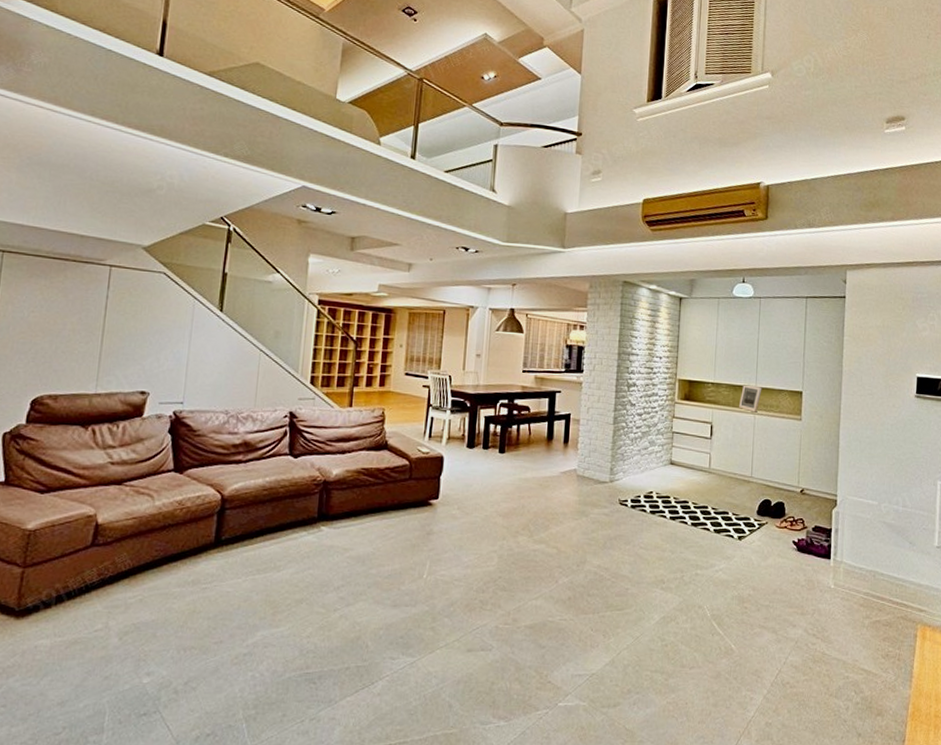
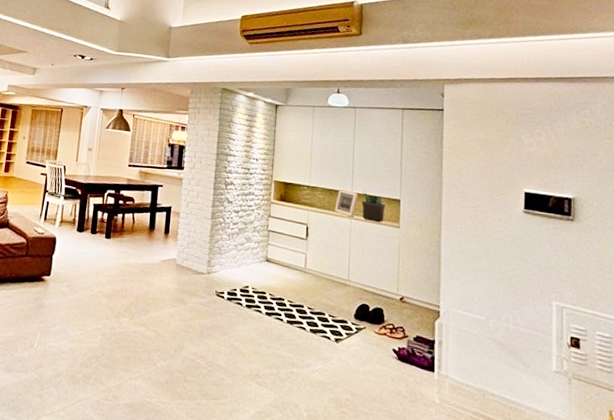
planter: none [765,385,788,415] -> present [362,191,386,222]

